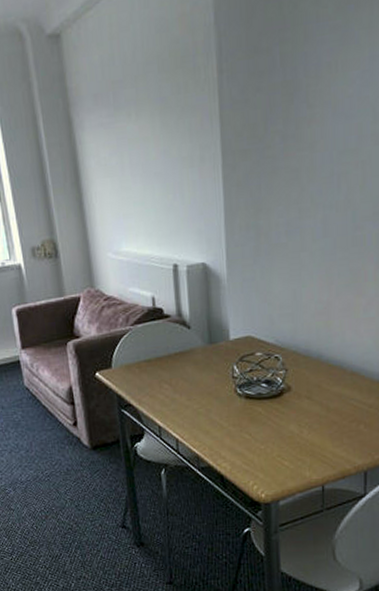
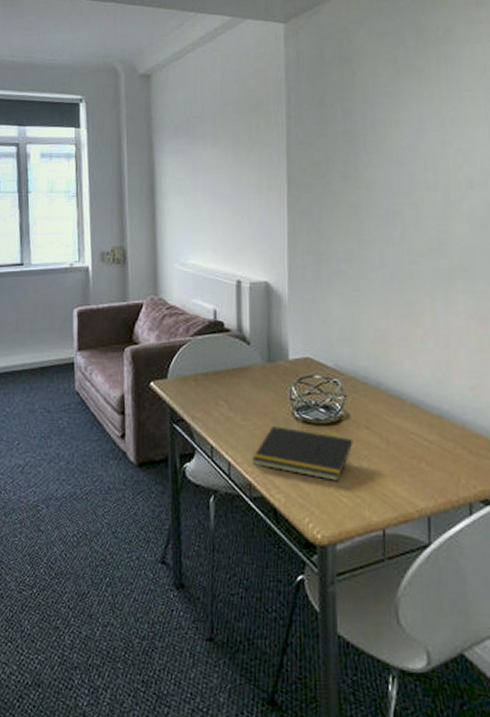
notepad: none [198,403,295,449] -> present [252,426,353,482]

